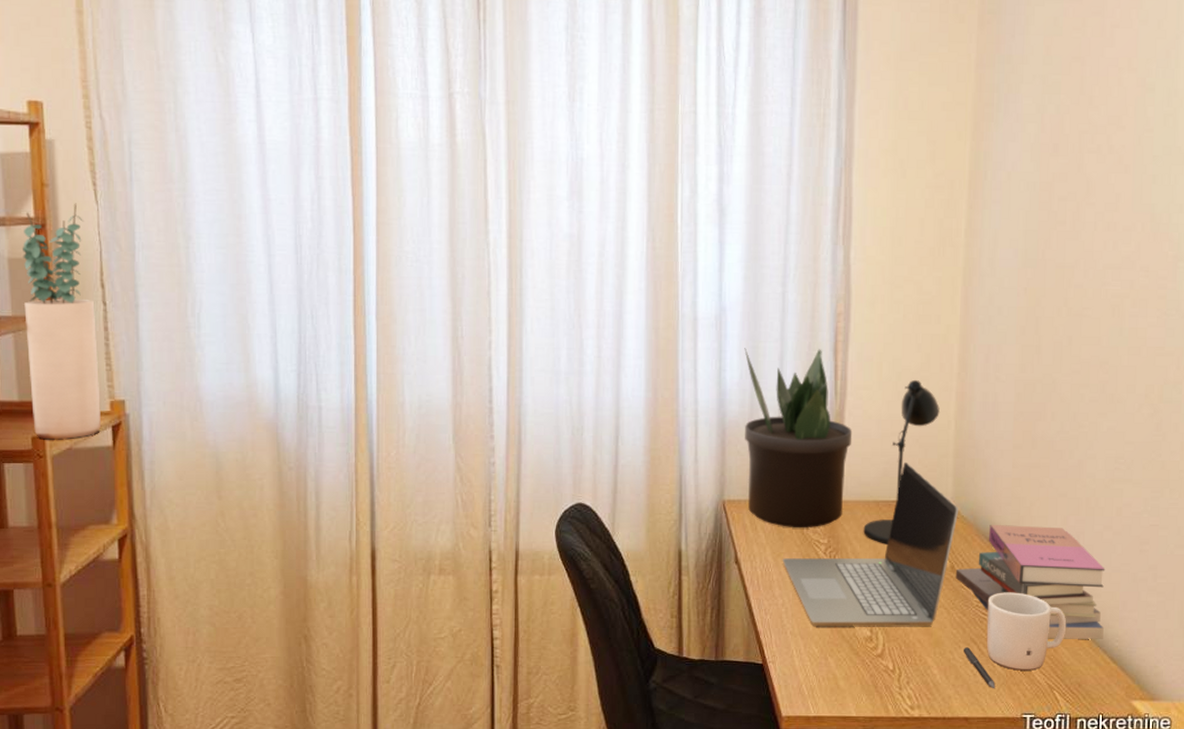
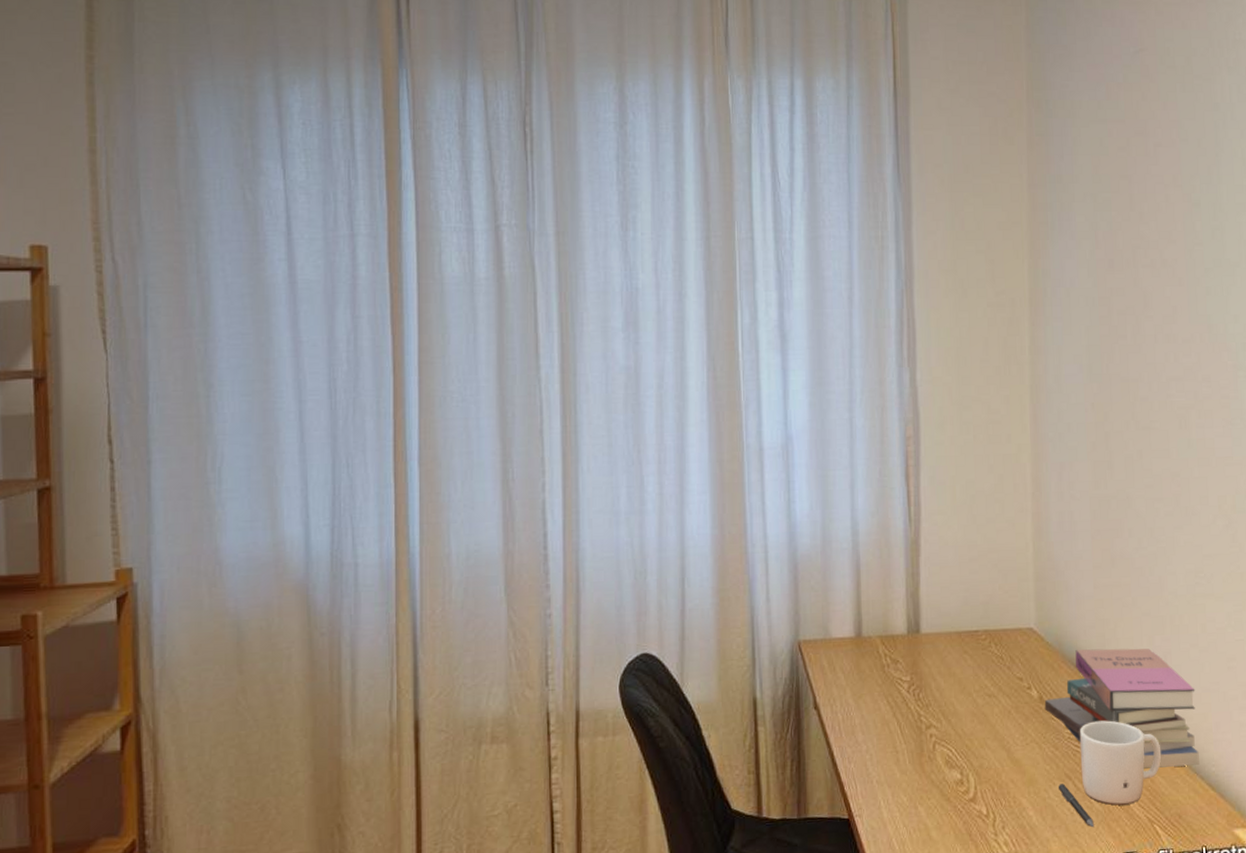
vase: present [23,203,102,440] -> none [18,353,105,618]
planter: present [744,348,853,527] -> none [813,475,930,666]
laptop: present [782,461,959,626] -> none [863,588,1044,772]
desk lamp: present [863,379,940,544] -> none [947,501,1017,678]

